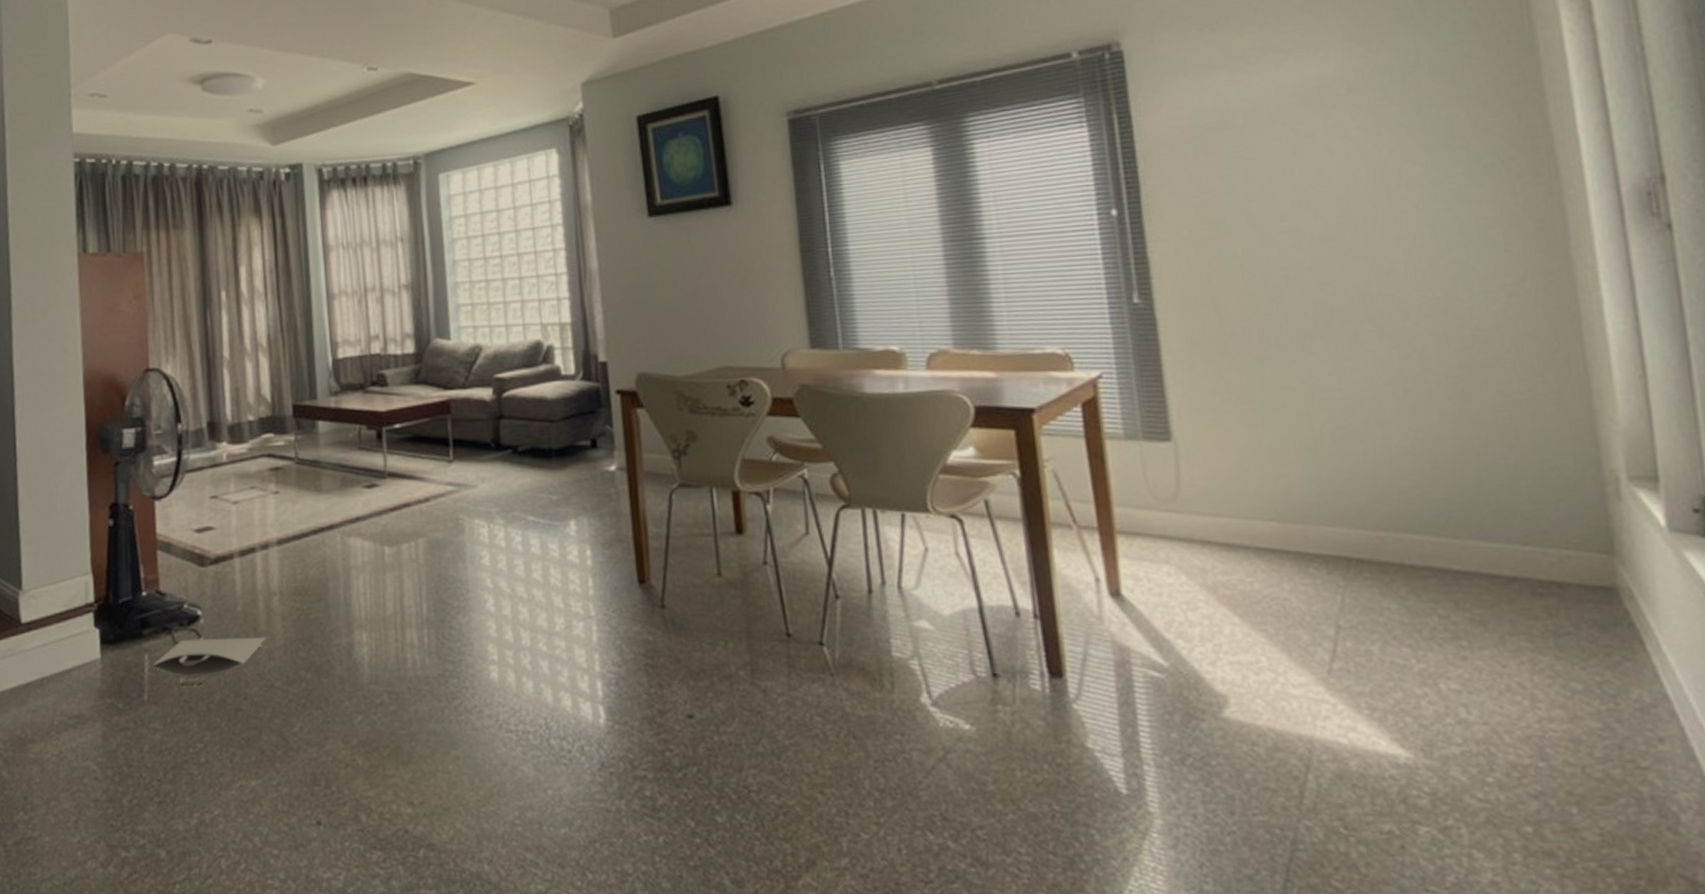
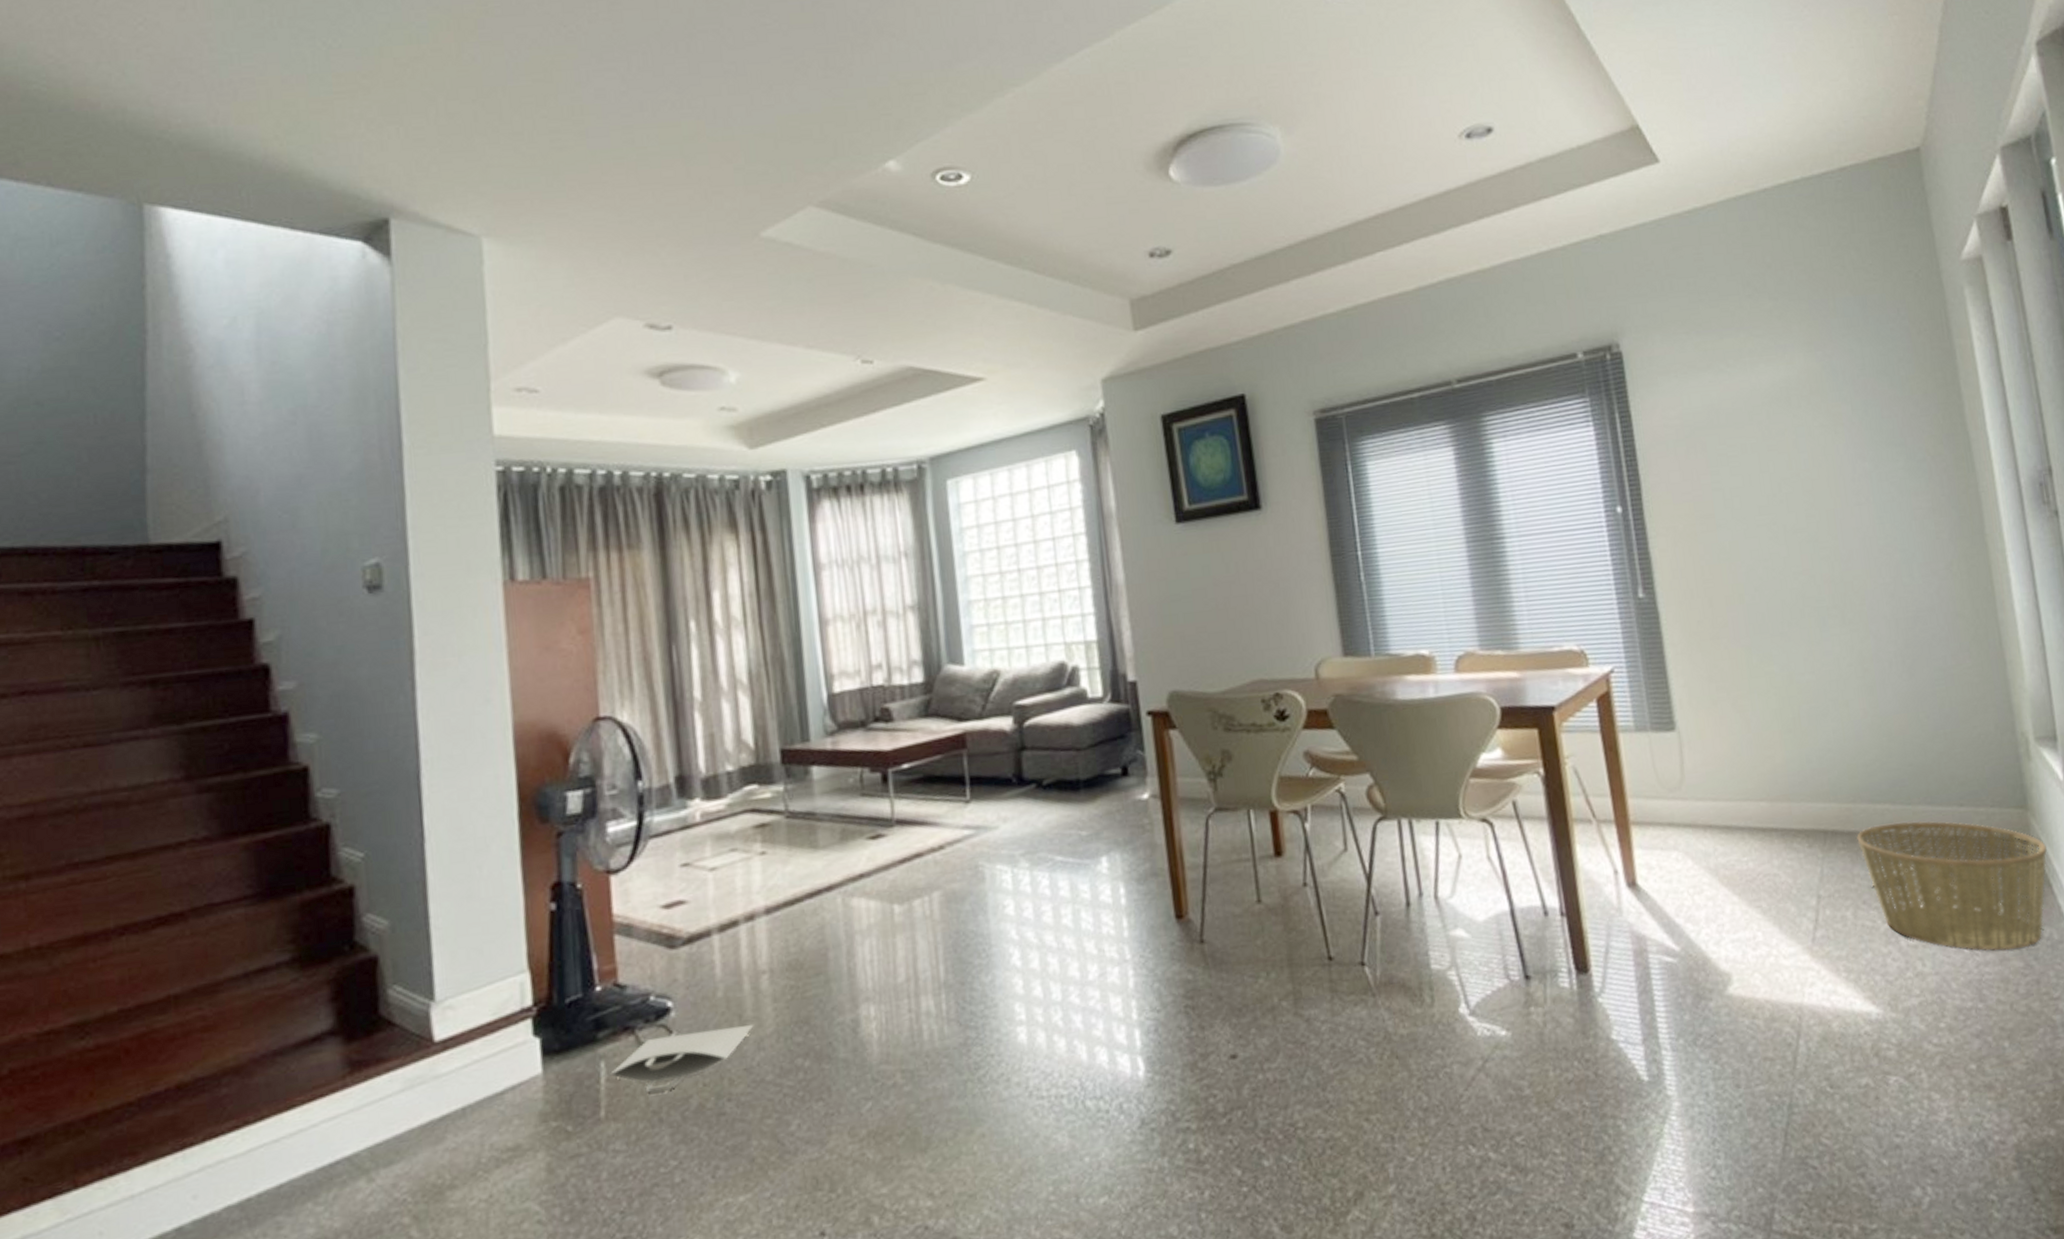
basket: none [1388,556,1640,708] -> present [1857,821,2048,951]

